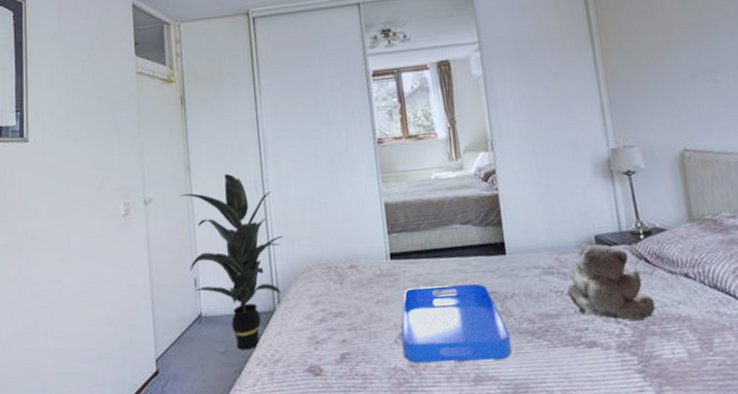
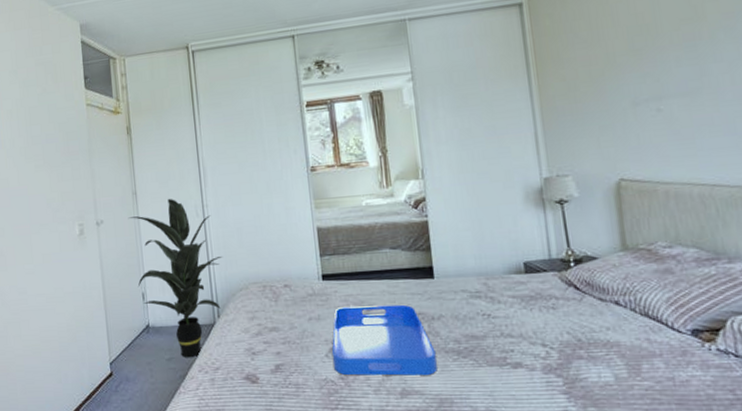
teddy bear: present [566,243,656,321] -> none [493,269,583,345]

